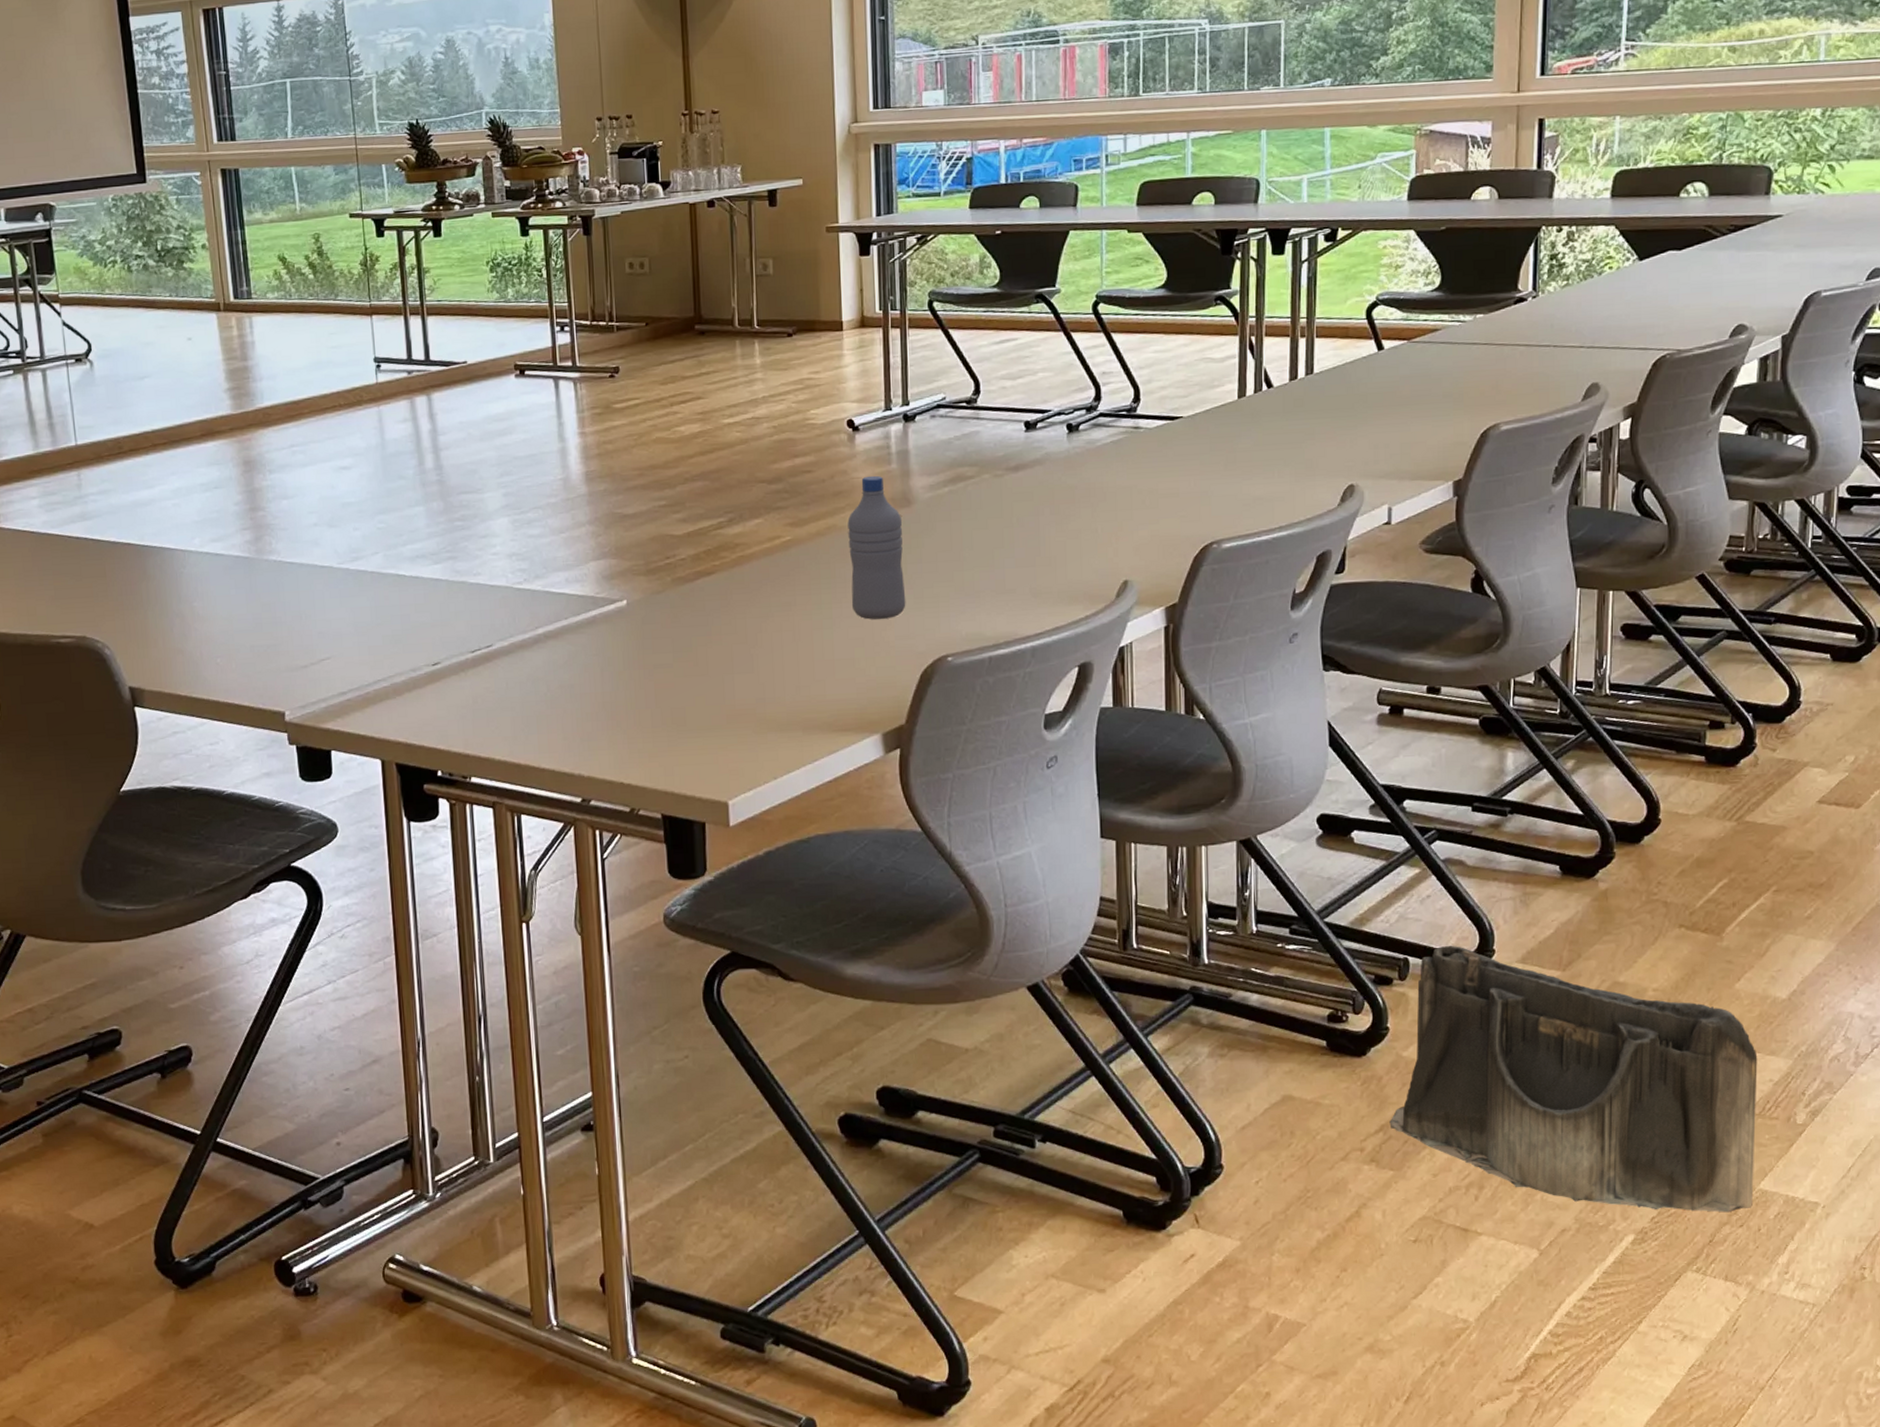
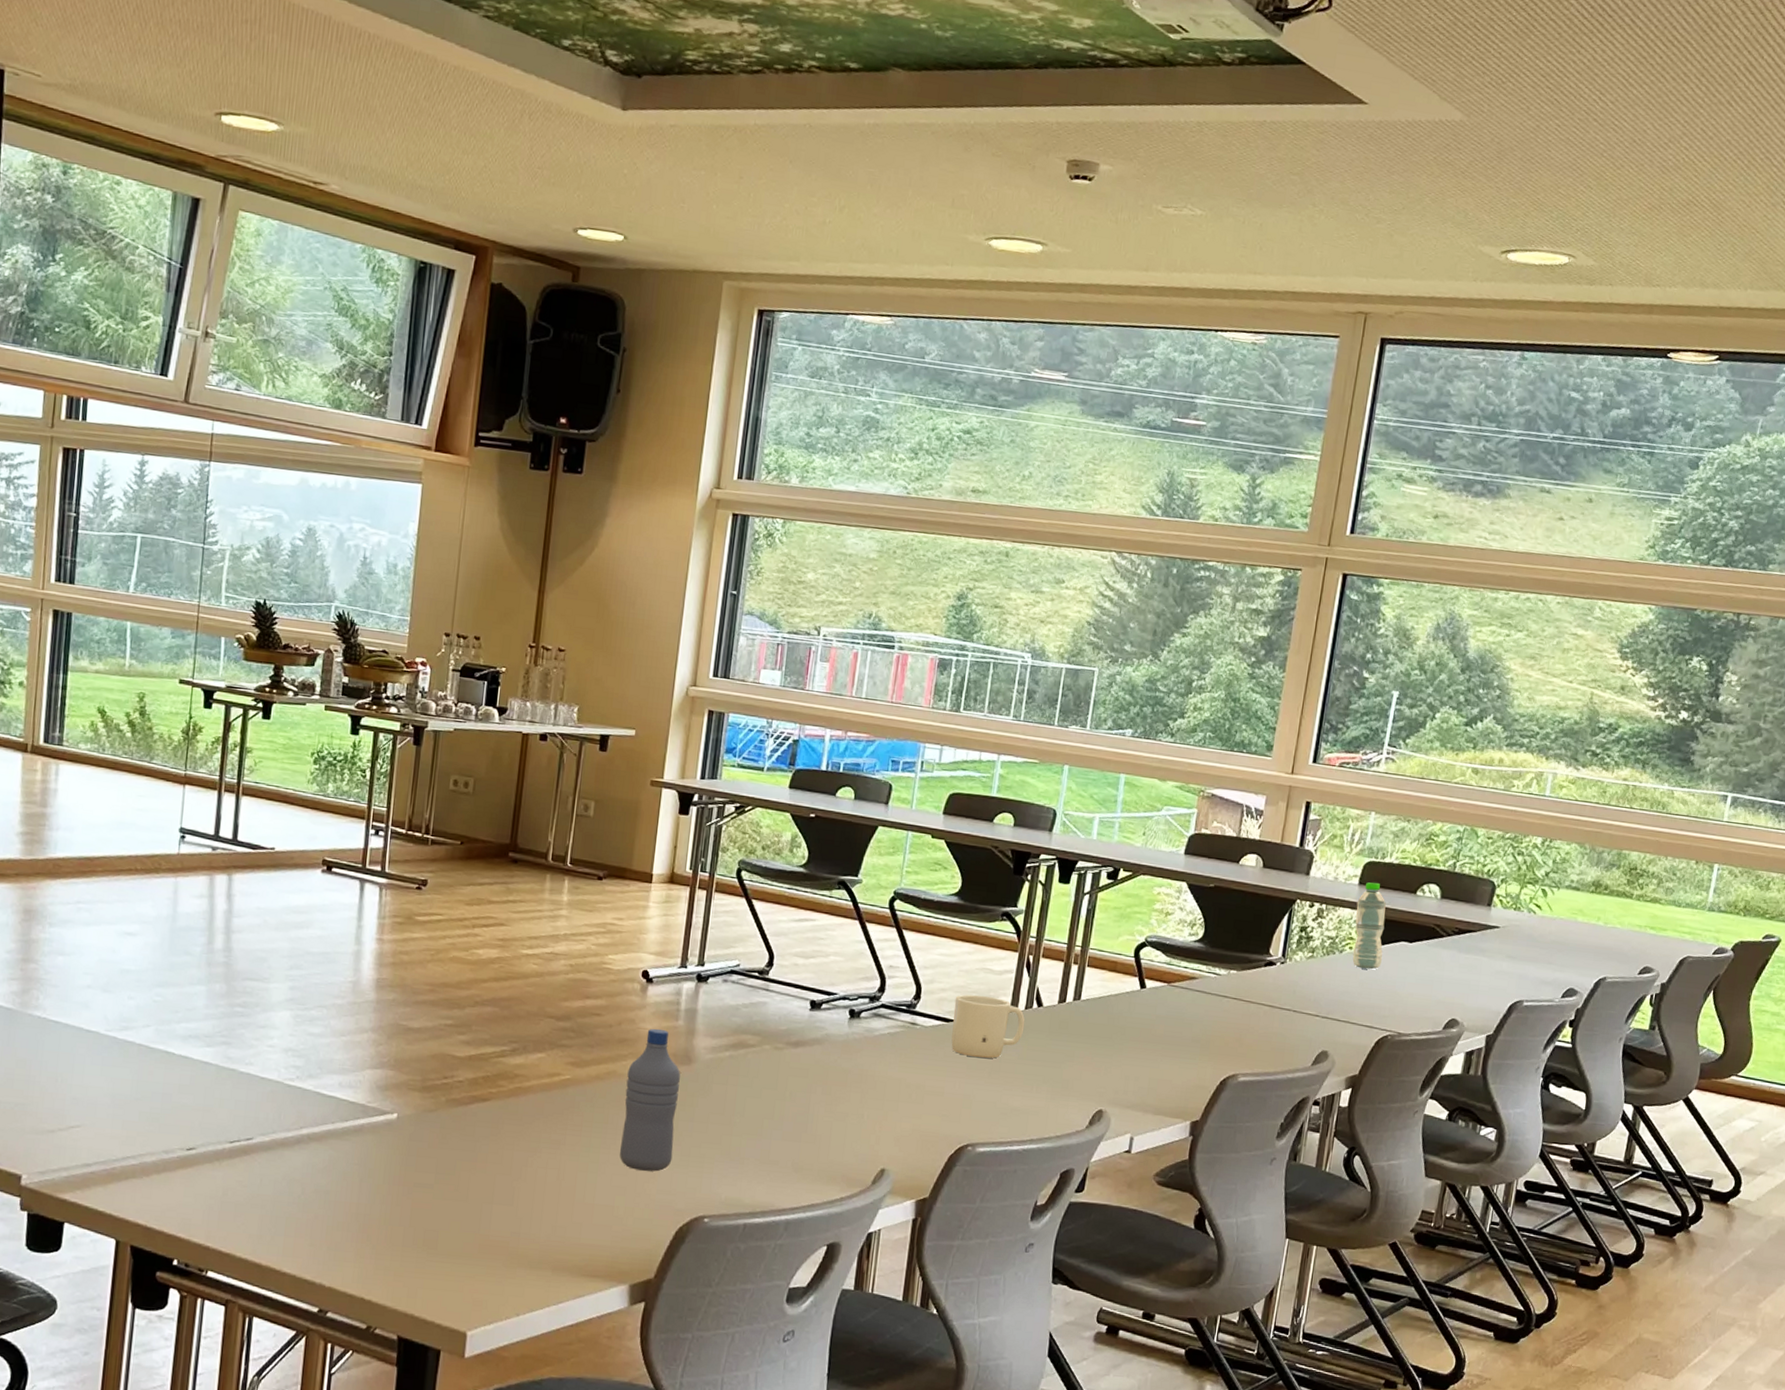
mug: none [1177,386,1257,452] -> present [951,994,1025,1059]
water bottle: none [1611,191,1648,288] -> present [1352,881,1386,970]

